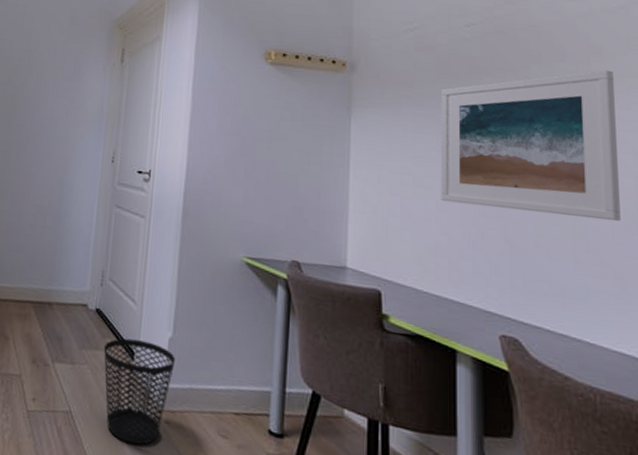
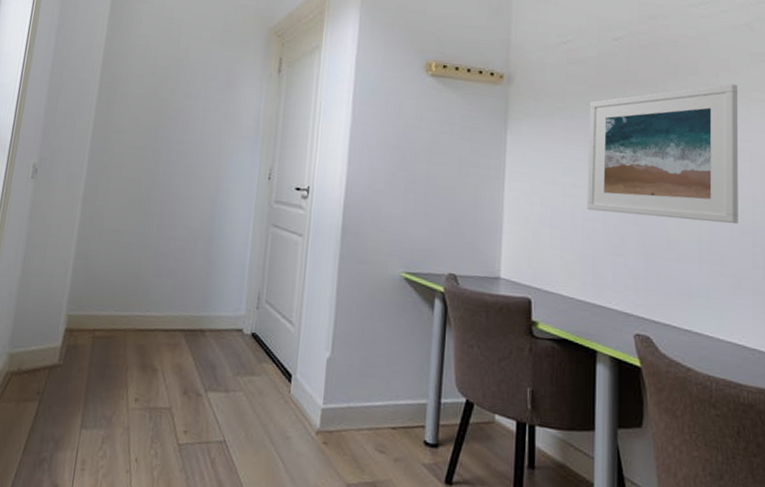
wastebasket: present [103,338,175,445] -> none [259,361,333,468]

